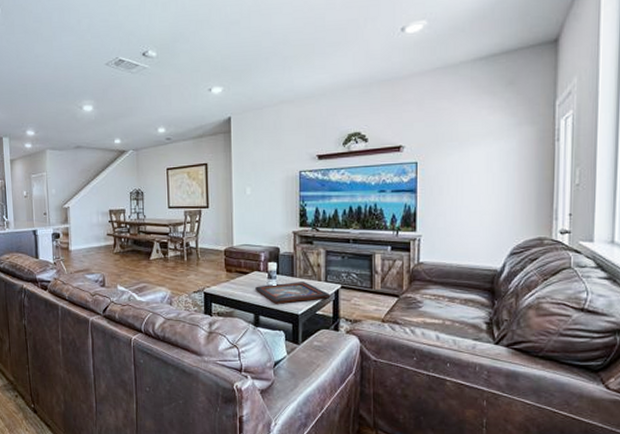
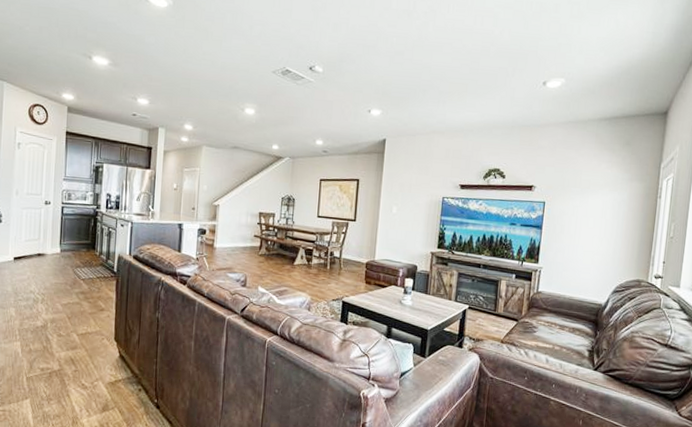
decorative tray: present [255,282,331,304] -> none [391,299,459,319]

